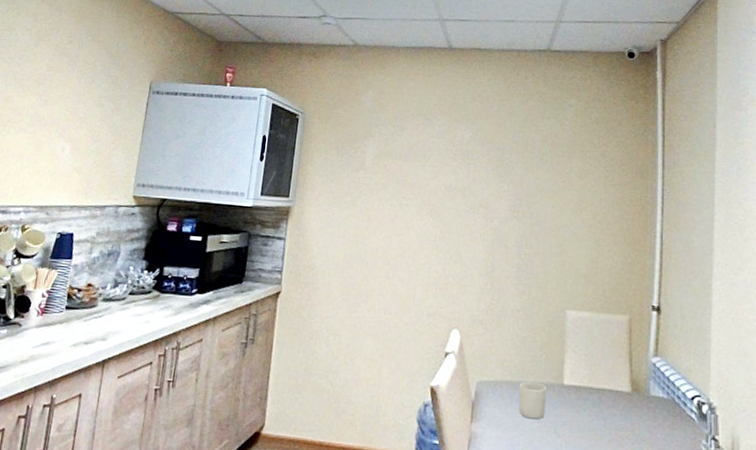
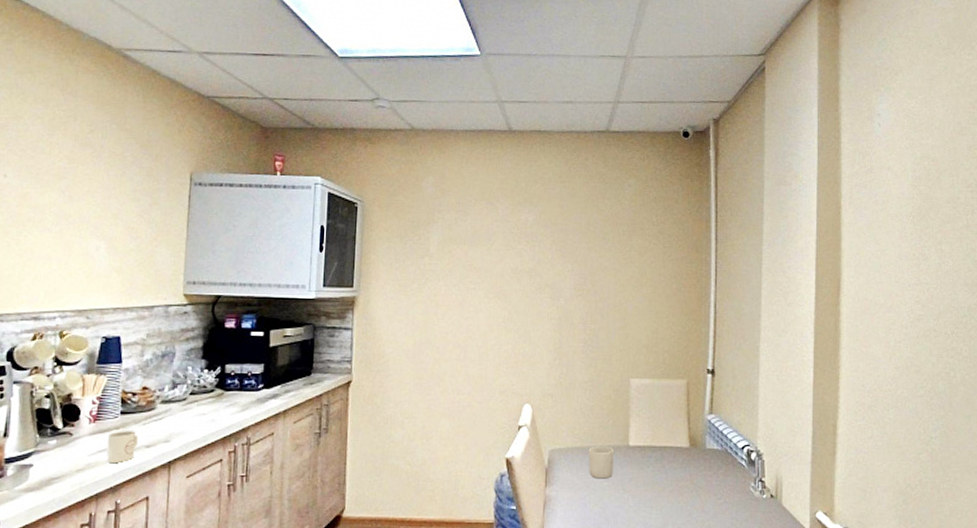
mug: none [48,325,78,358] -> present [106,431,138,464]

